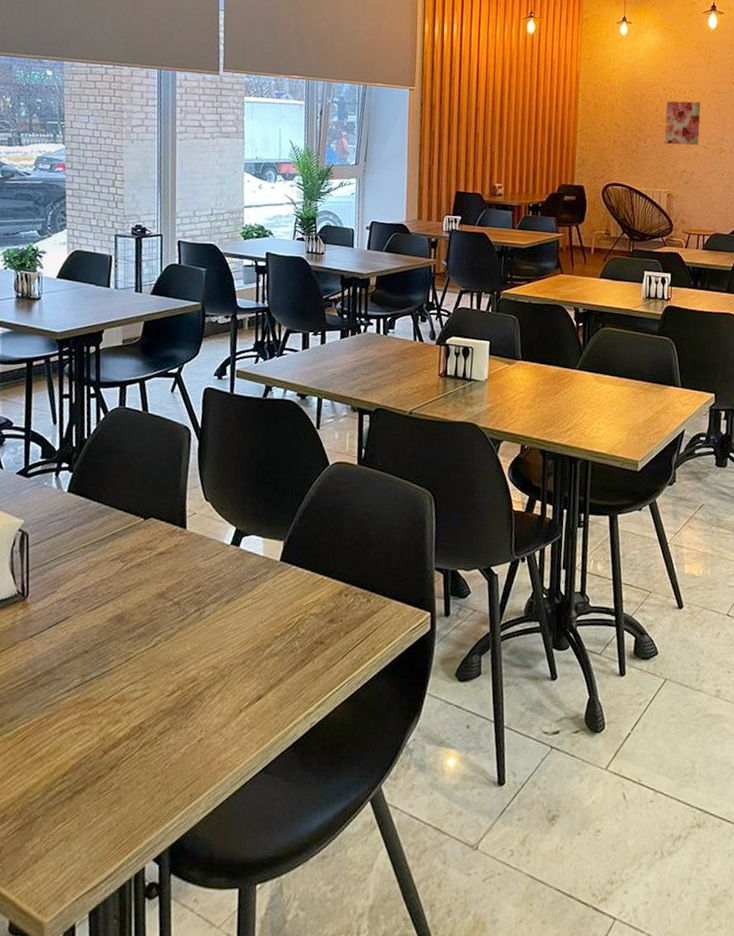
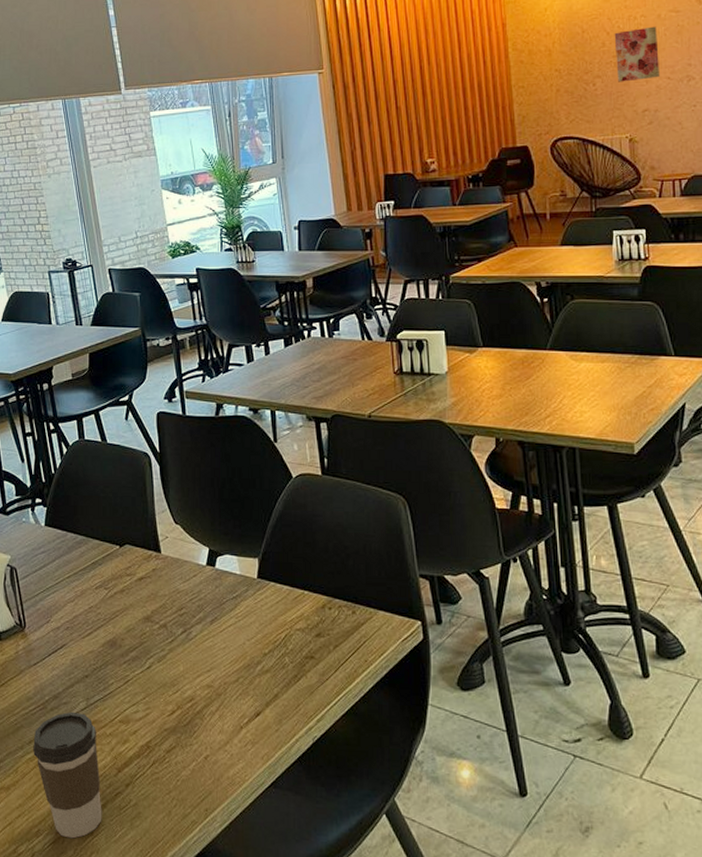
coffee cup: none [13,688,88,825] -> present [33,711,102,839]

